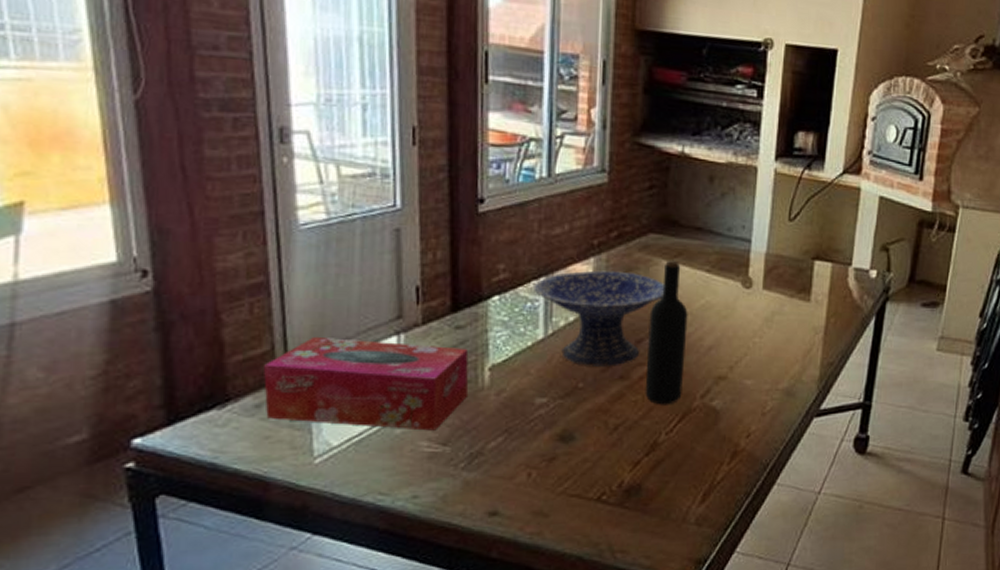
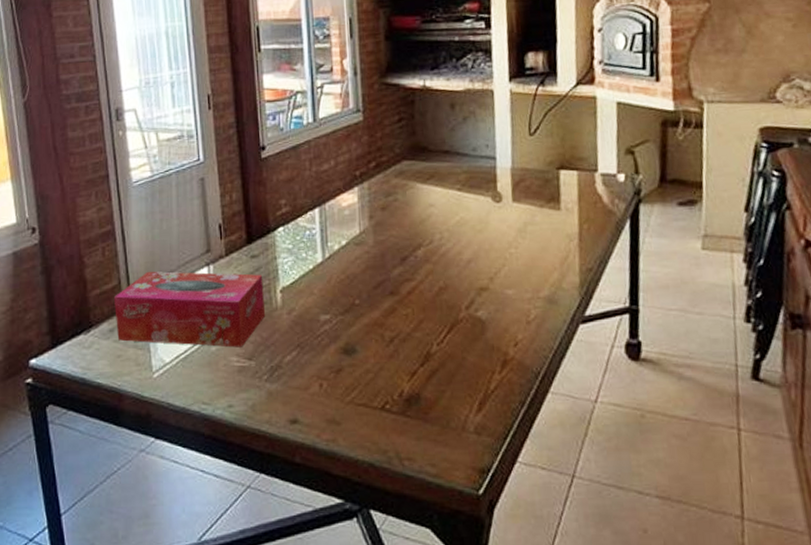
decorative bowl: present [534,270,664,366] -> none [310,197,421,284]
wine bottle: present [645,260,688,405] -> none [410,182,448,318]

